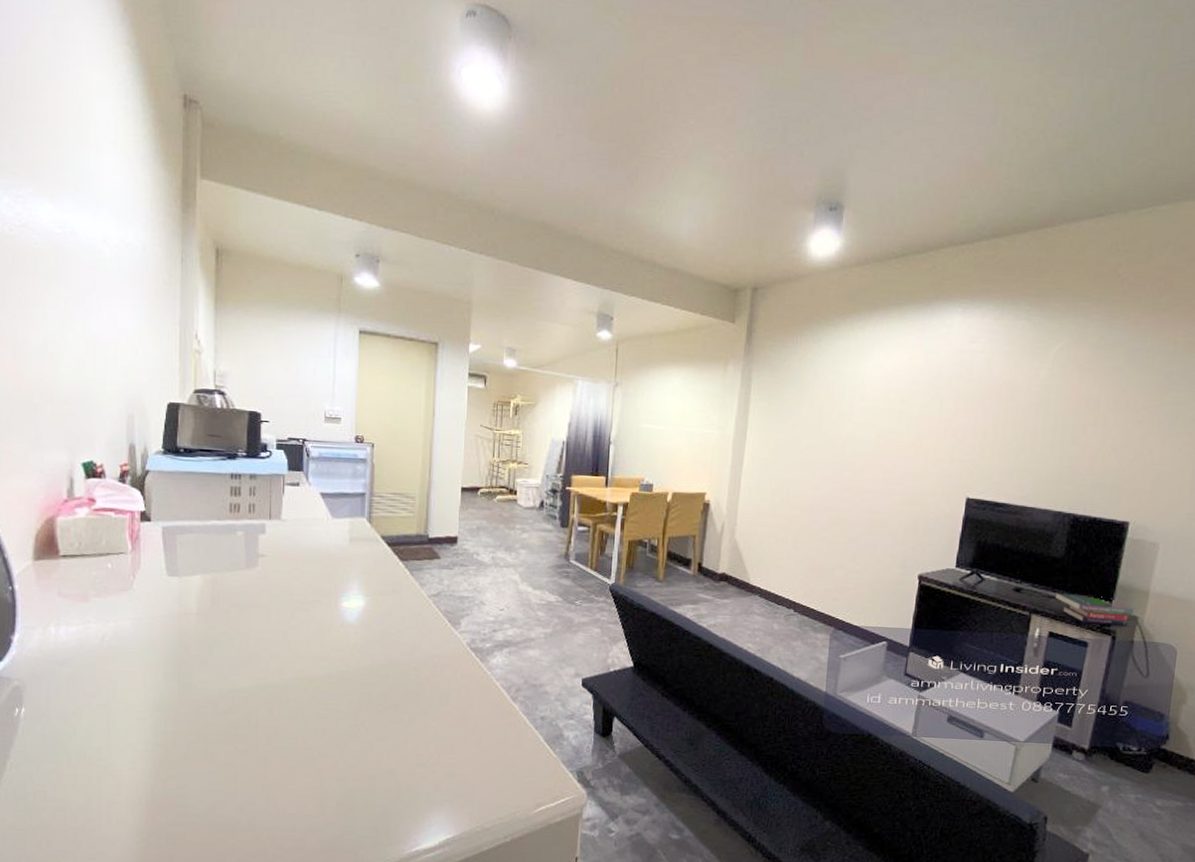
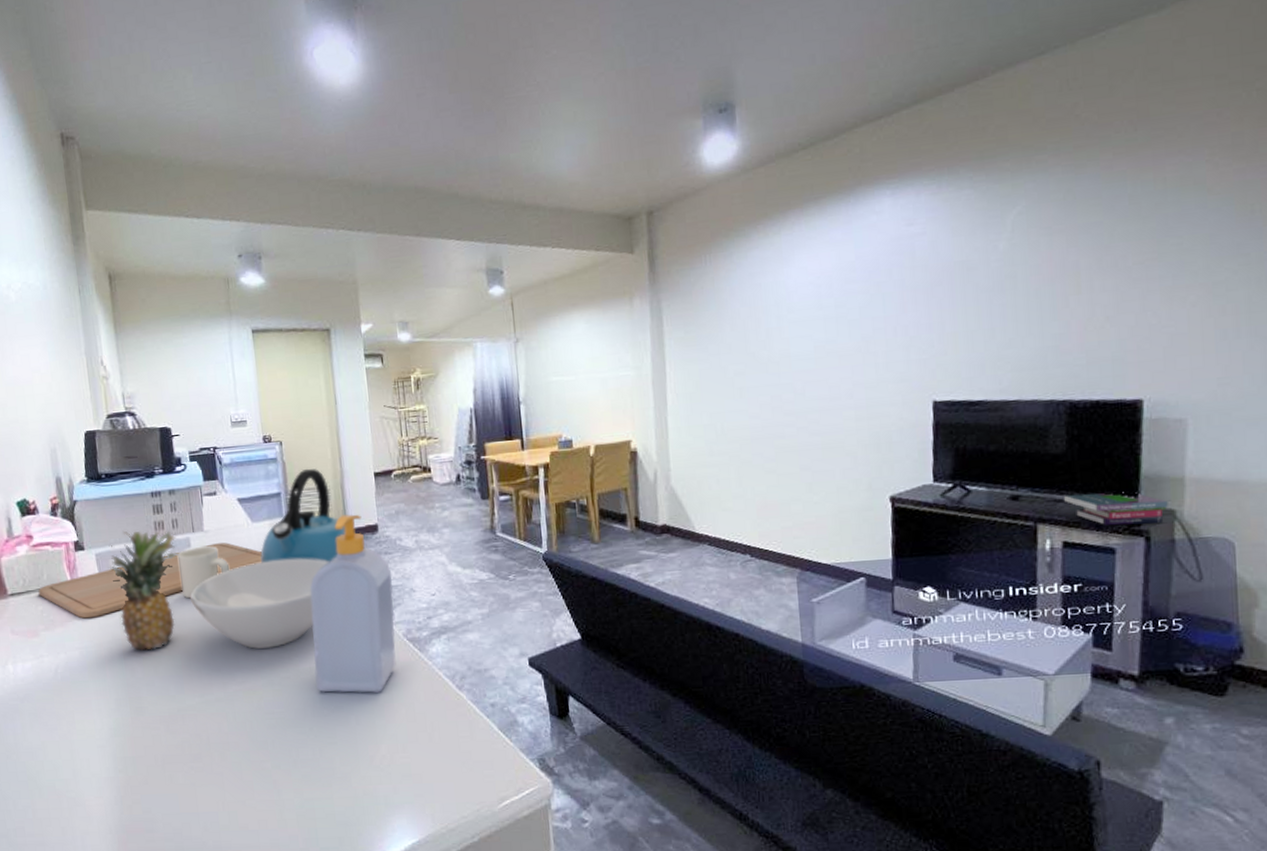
chopping board: none [94,533,338,590] -> present [38,542,263,619]
fruit: none [176,507,252,630] -> present [109,530,179,651]
mug: none [249,534,303,584] -> present [177,546,230,599]
bowl: none [258,557,405,641] -> present [190,558,329,649]
kettle: none [336,473,425,566] -> present [260,468,345,563]
soap bottle: none [373,523,465,695] -> present [310,514,396,693]

